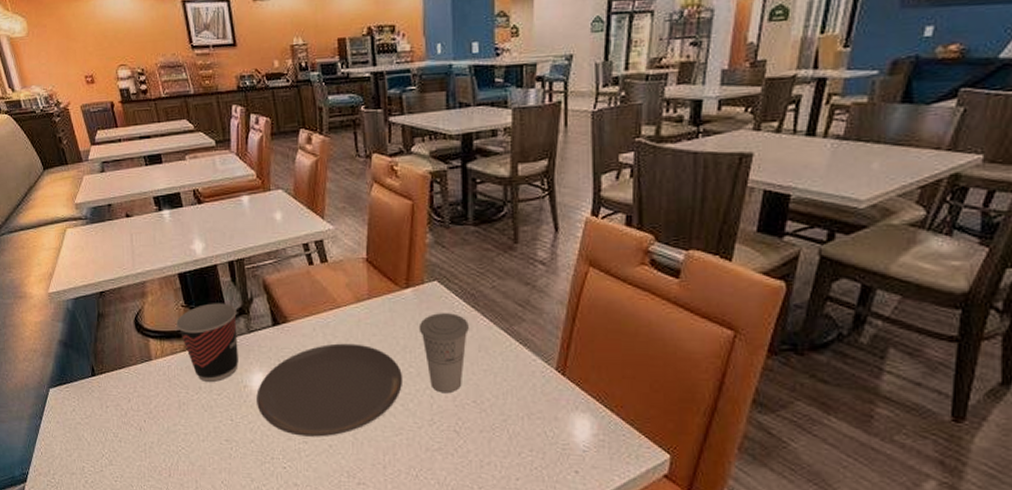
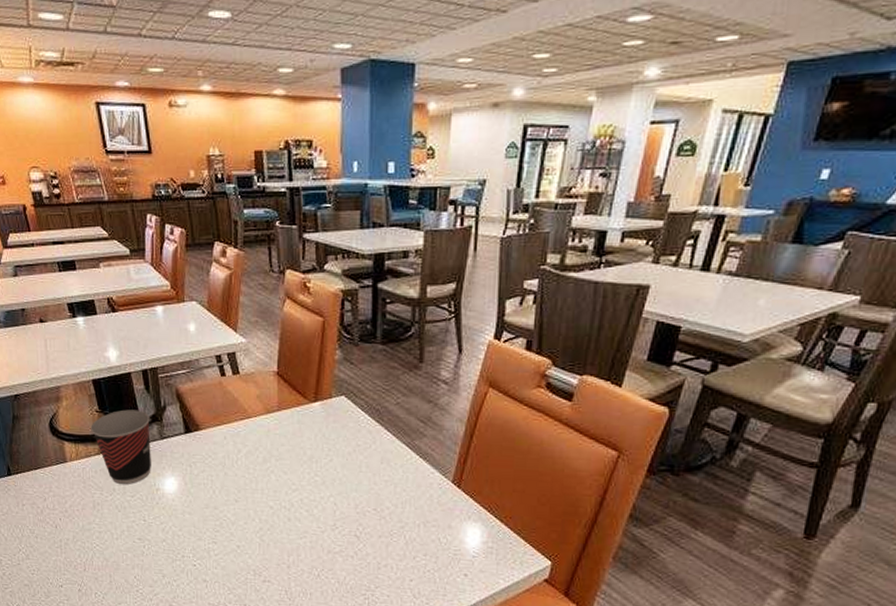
plate: present [256,343,403,437] -> none [169,451,309,538]
cup: present [418,313,469,394] -> none [325,426,373,501]

